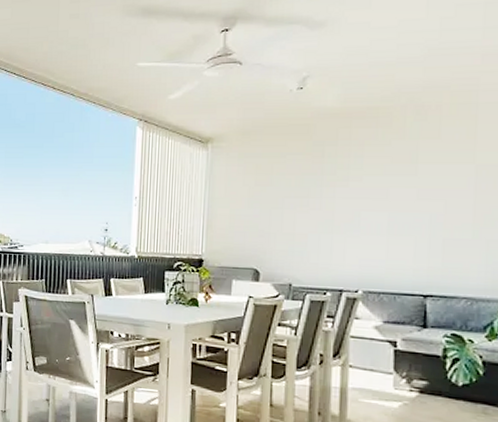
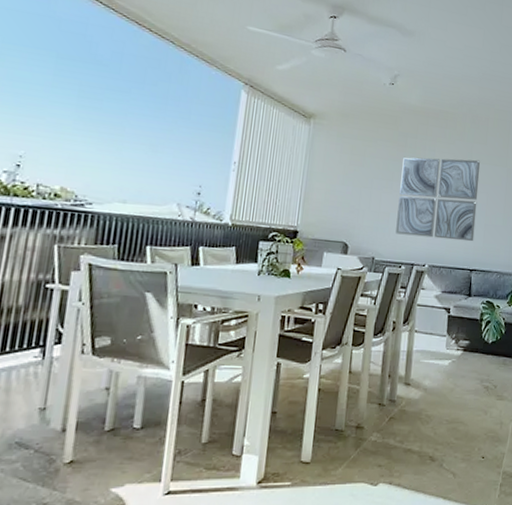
wall art: none [316,160,432,262] -> present [395,157,480,242]

